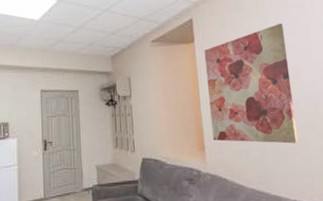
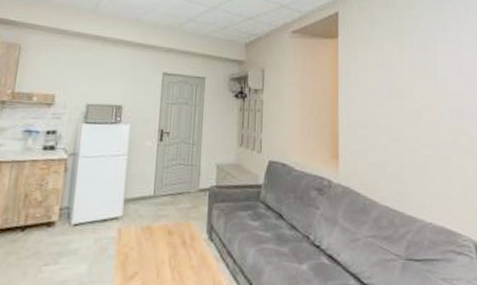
wall art: present [204,23,298,144] -> none [347,27,440,160]

